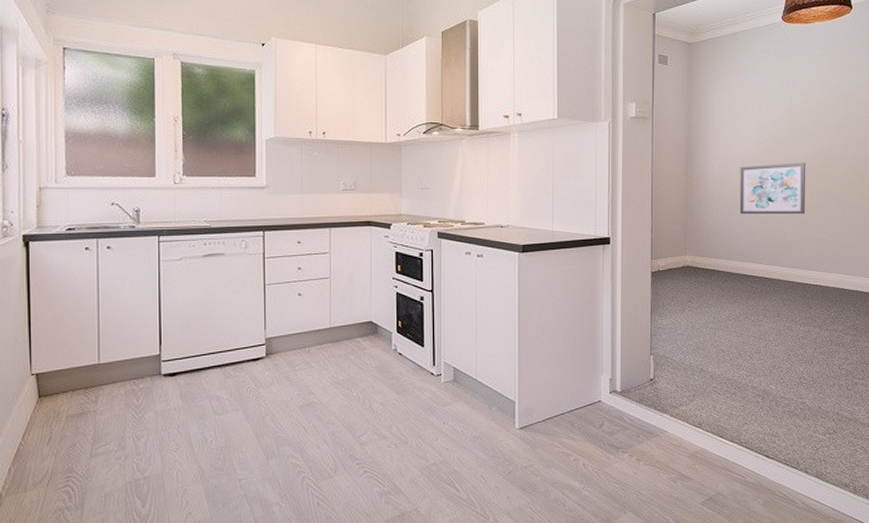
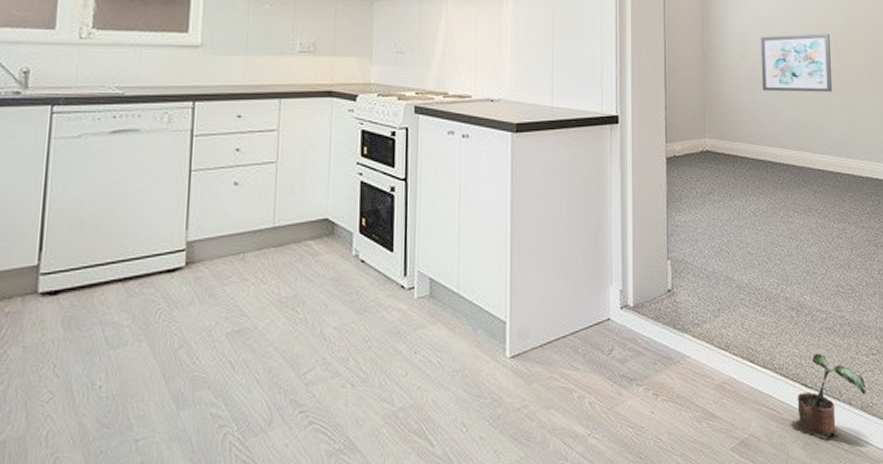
potted plant: none [752,431,821,499] -> present [790,353,866,440]

